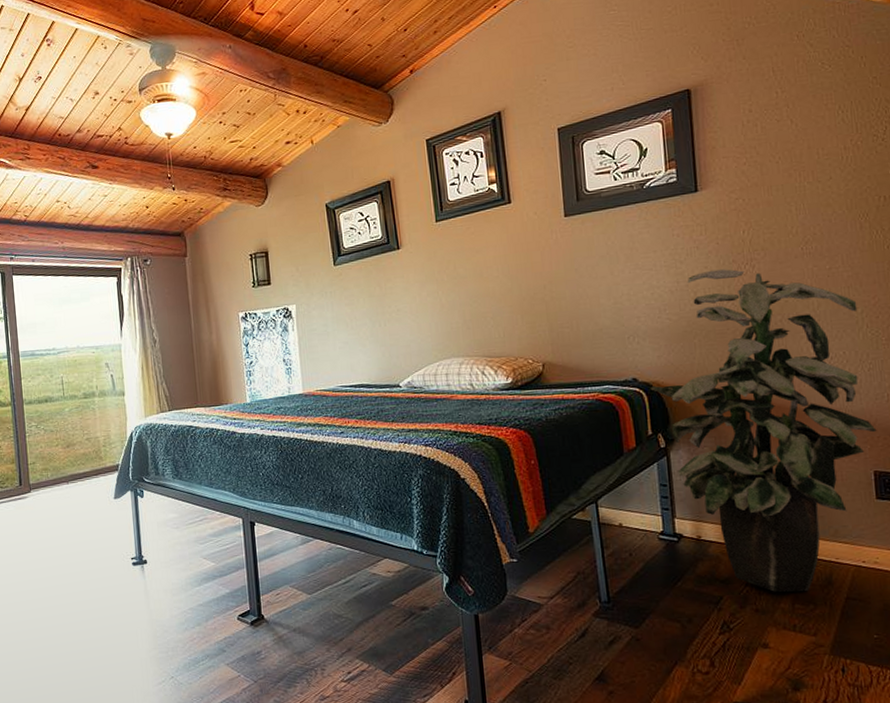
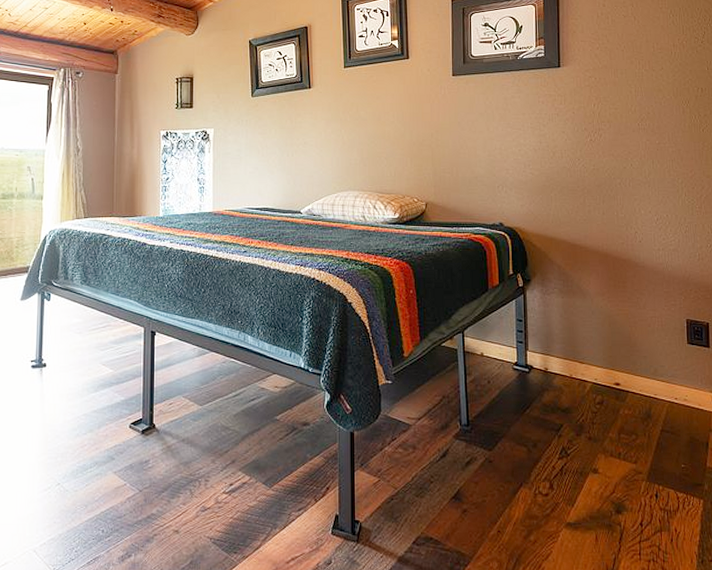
indoor plant: present [650,269,877,593] -> none [513,135,690,423]

